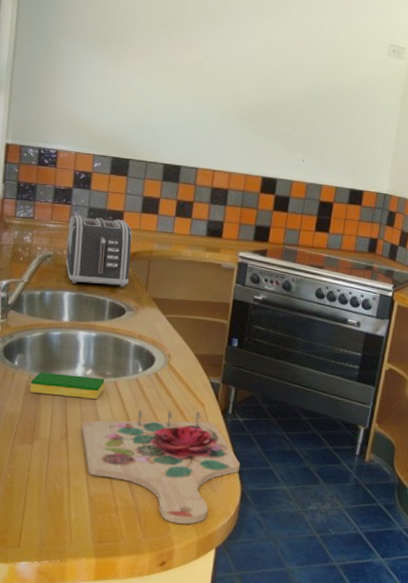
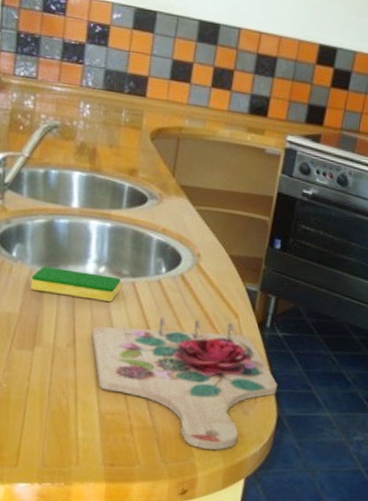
toaster: present [65,215,132,287] -> none [75,77,158,170]

